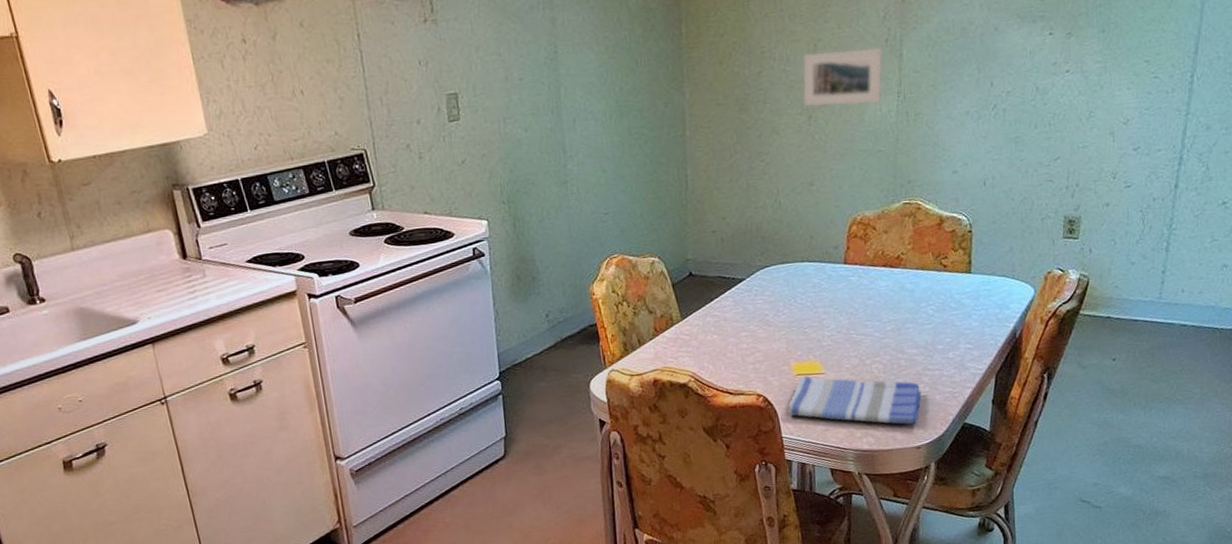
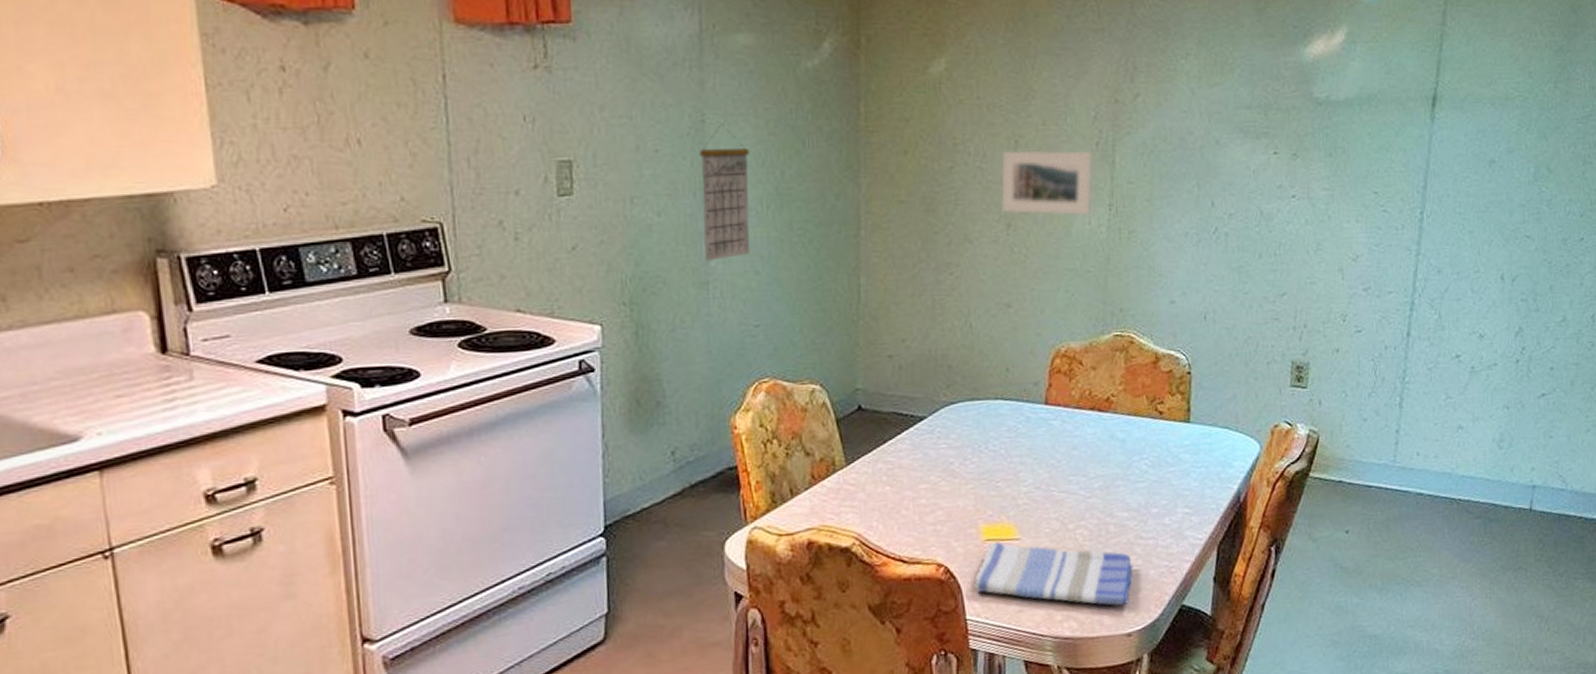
calendar: none [554,52,598,165] -> present [700,123,750,261]

